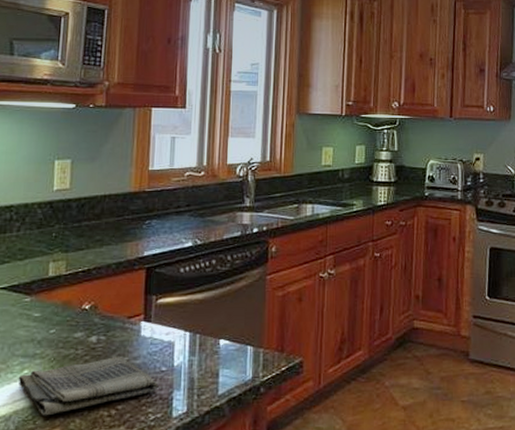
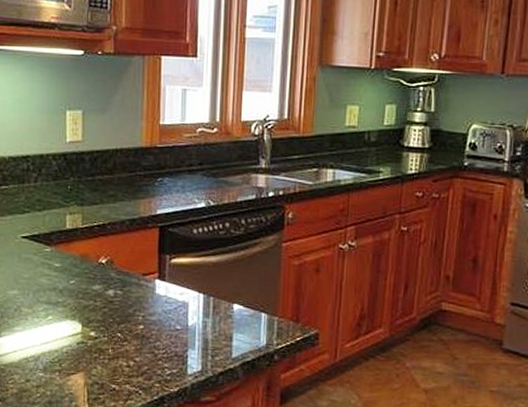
dish towel: present [18,355,159,416] -> none [43,310,174,360]

